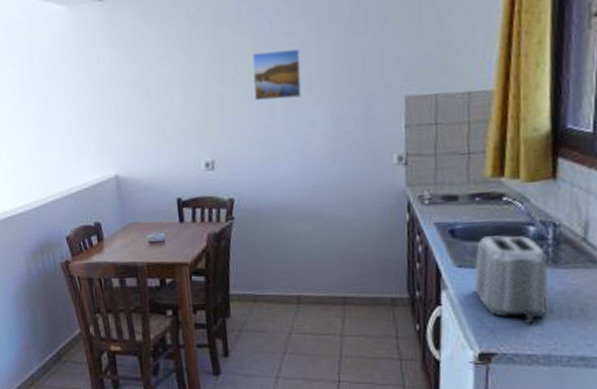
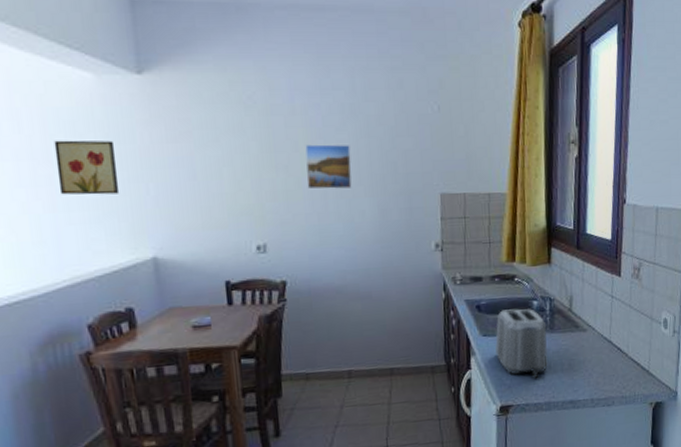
wall art: none [38,67,88,120] -> present [53,140,120,195]

